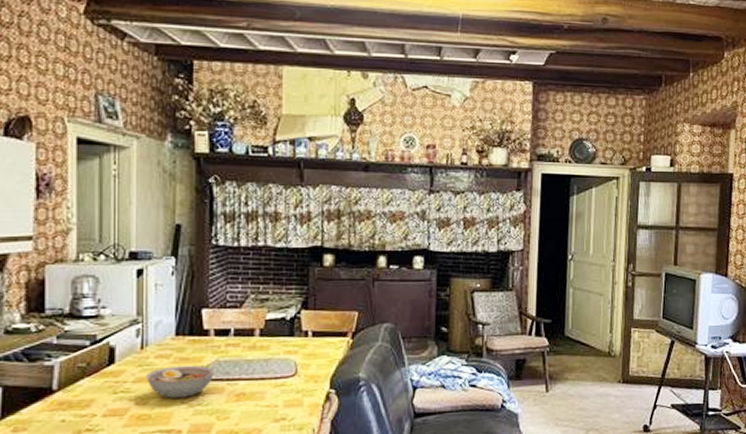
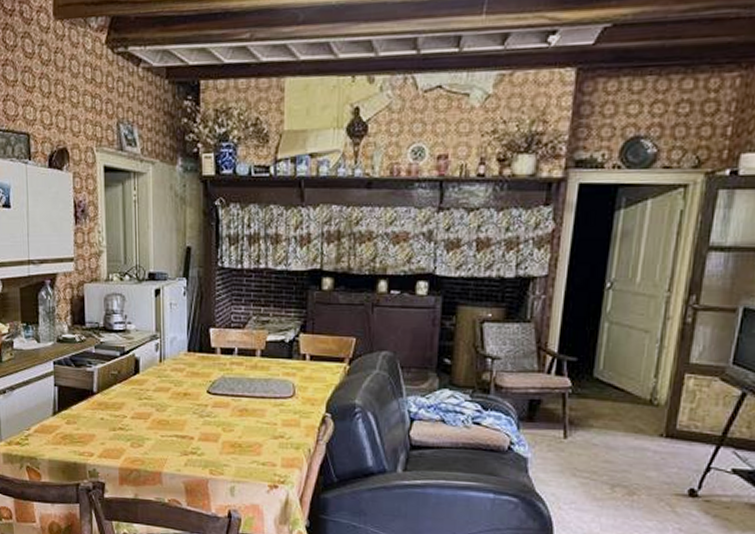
bowl: present [145,365,216,398] -> none [163,379,222,408]

